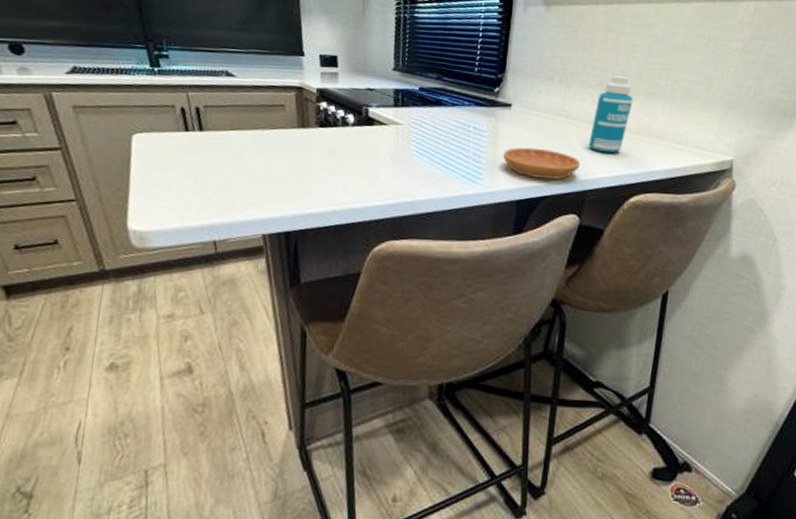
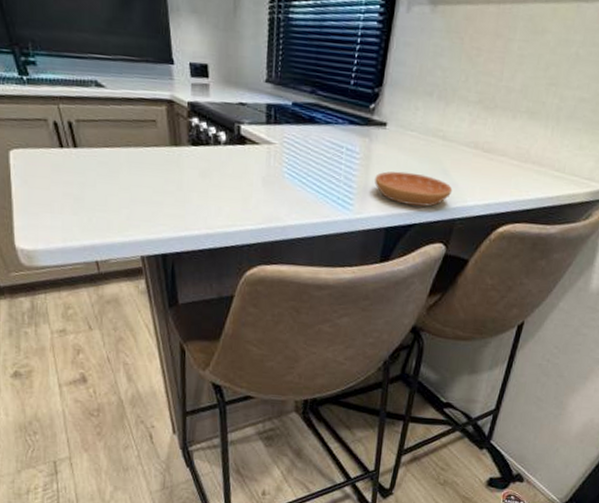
bottle: present [589,76,633,154] -> none [463,91,515,180]

